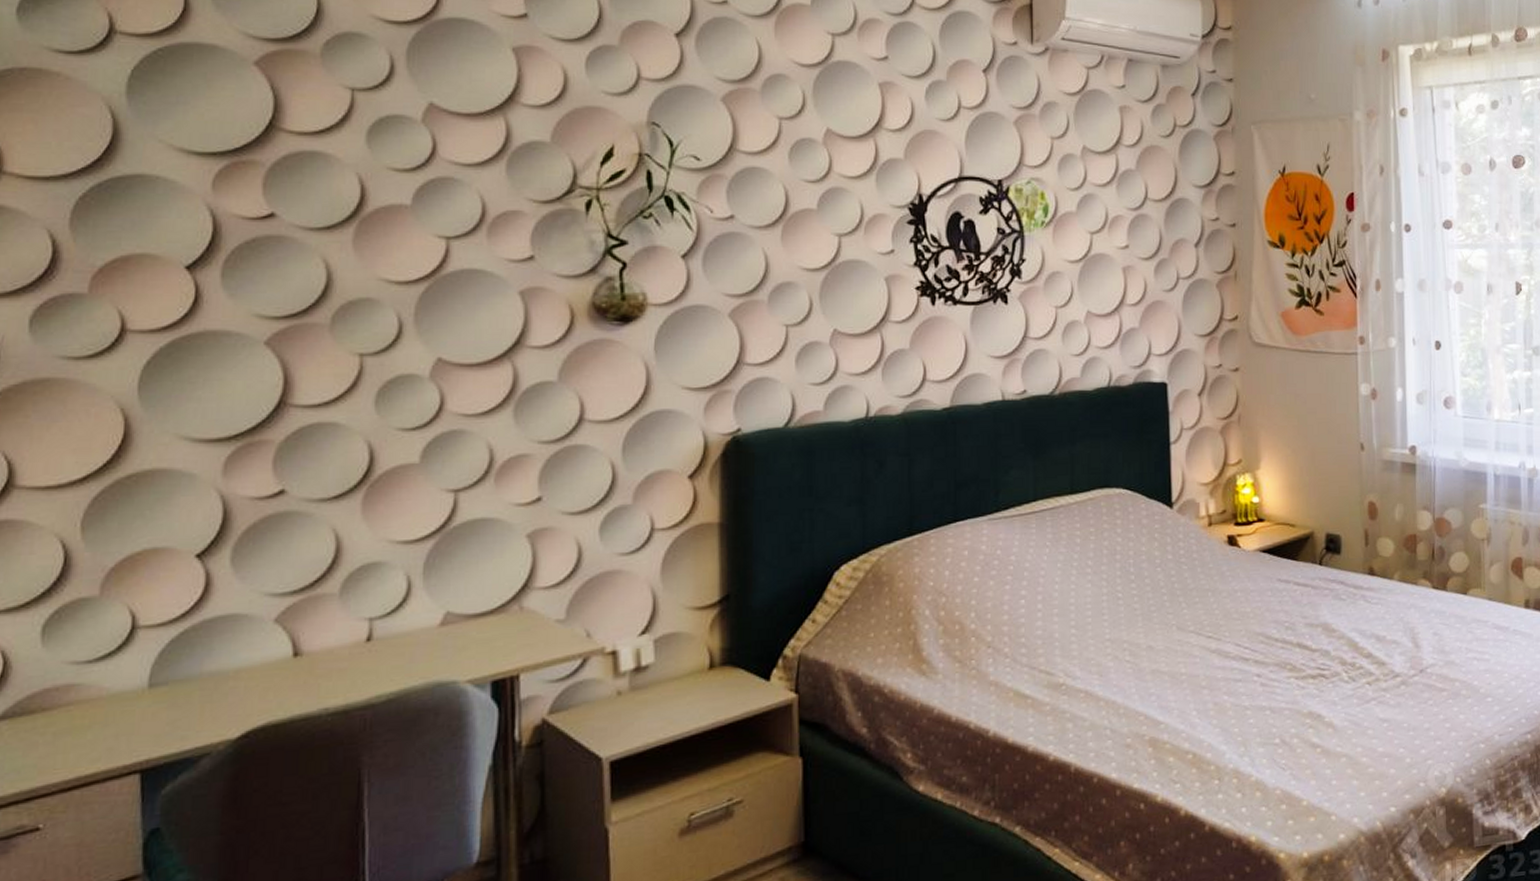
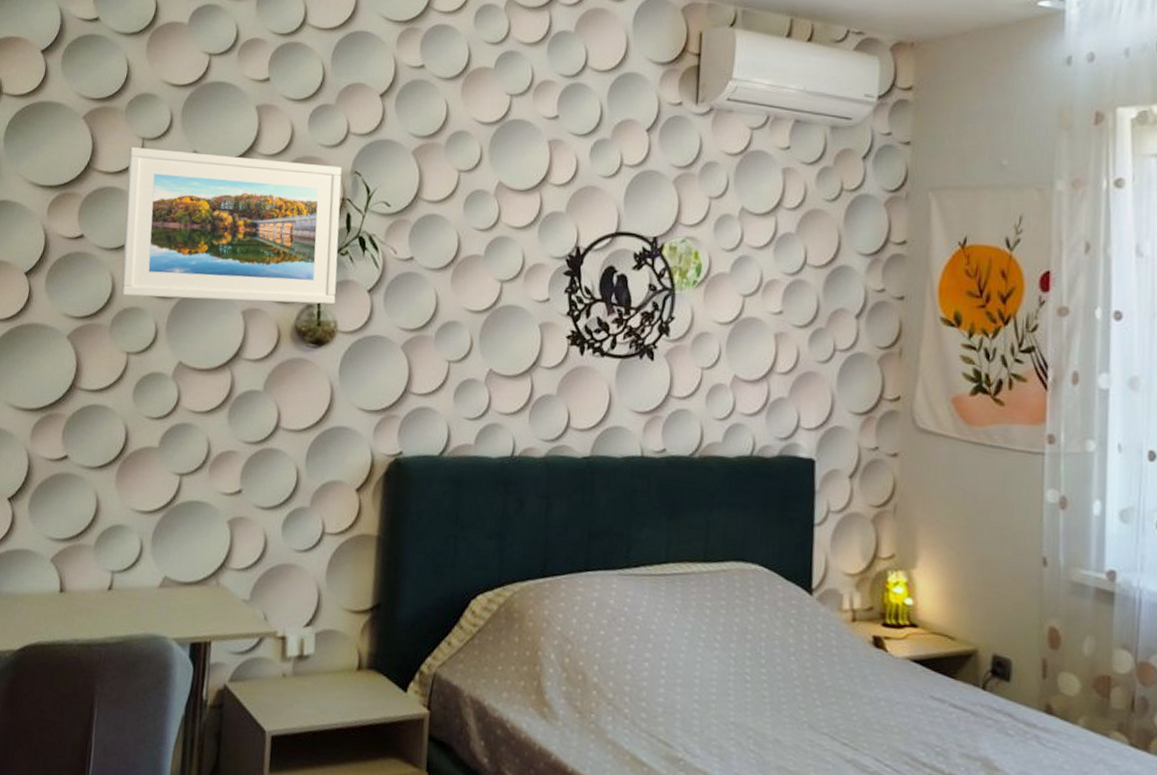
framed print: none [332,99,642,285] -> present [121,146,342,305]

